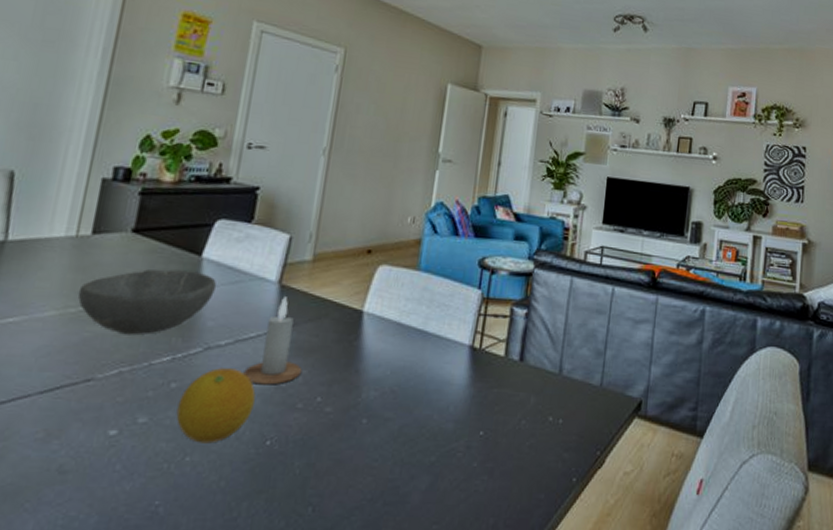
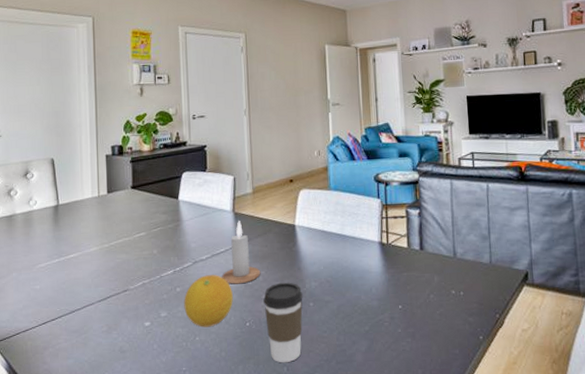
bowl: present [77,269,216,335] -> none [107,210,192,259]
coffee cup: none [293,387,356,501] -> present [263,282,303,363]

